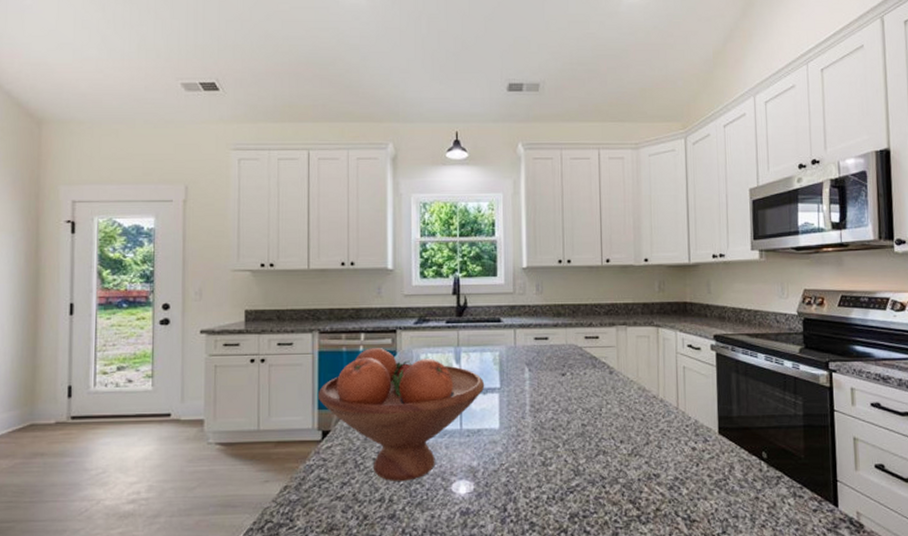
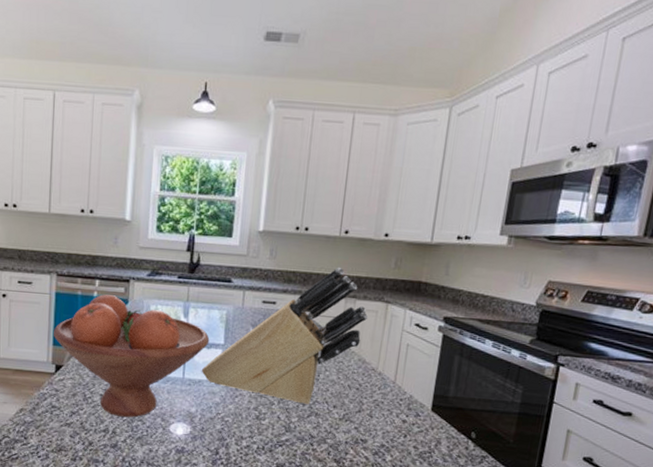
knife block: none [479,295,641,443] -> present [201,267,369,404]

